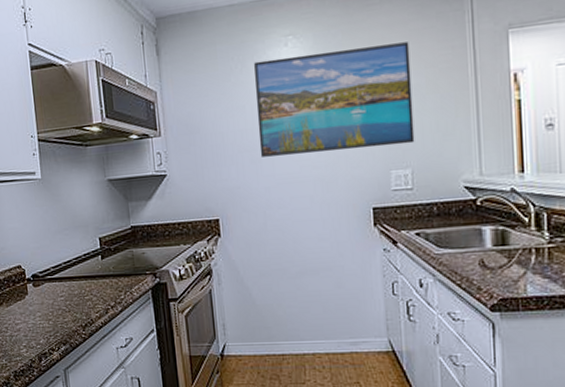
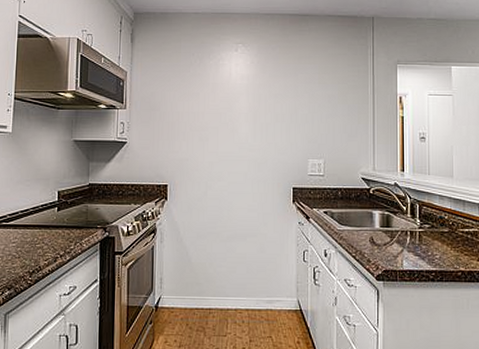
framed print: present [254,42,415,157] -> none [207,60,328,140]

